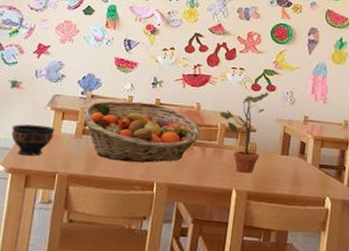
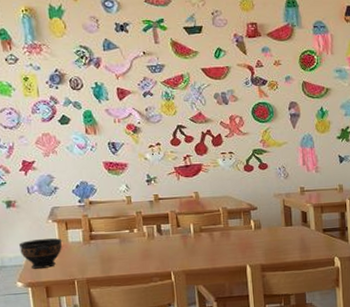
fruit basket: present [82,101,201,163] -> none [83,199,205,259]
potted plant: present [219,92,269,173] -> none [219,170,266,249]

